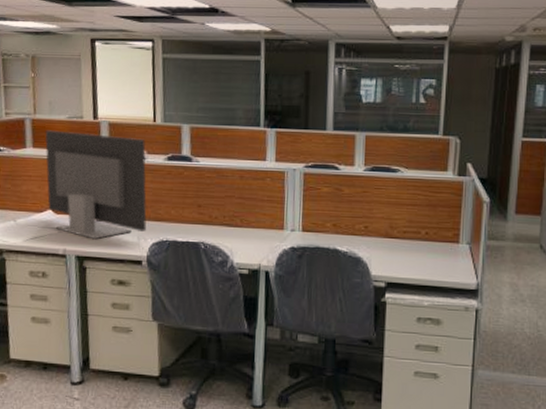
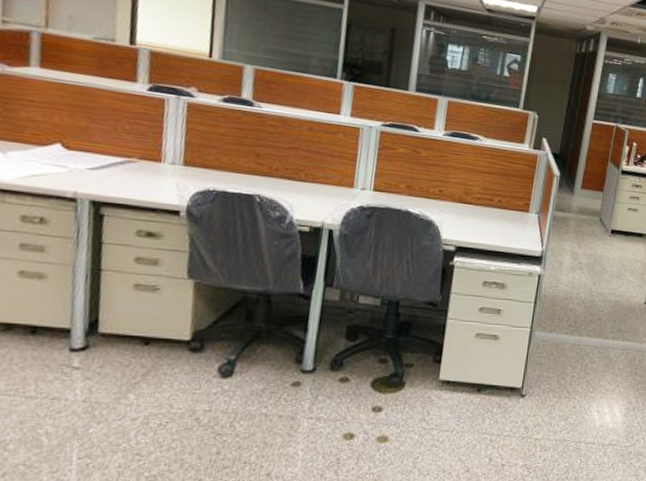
monitor: present [45,130,147,240] -> none [55,49,197,184]

